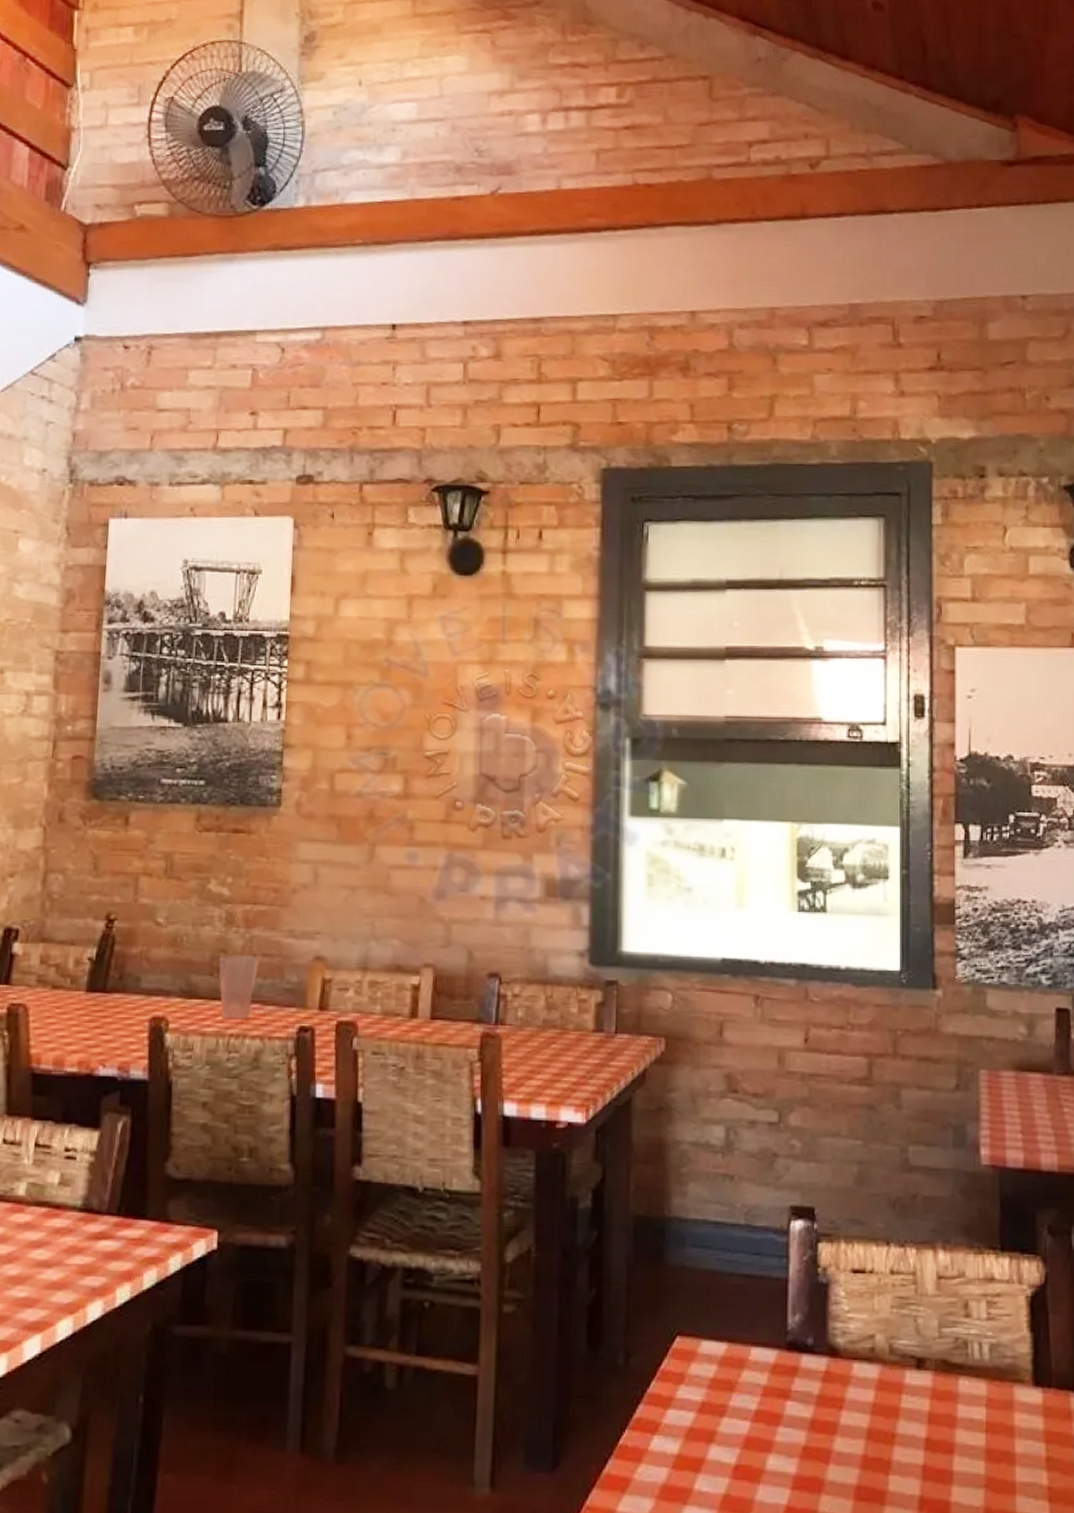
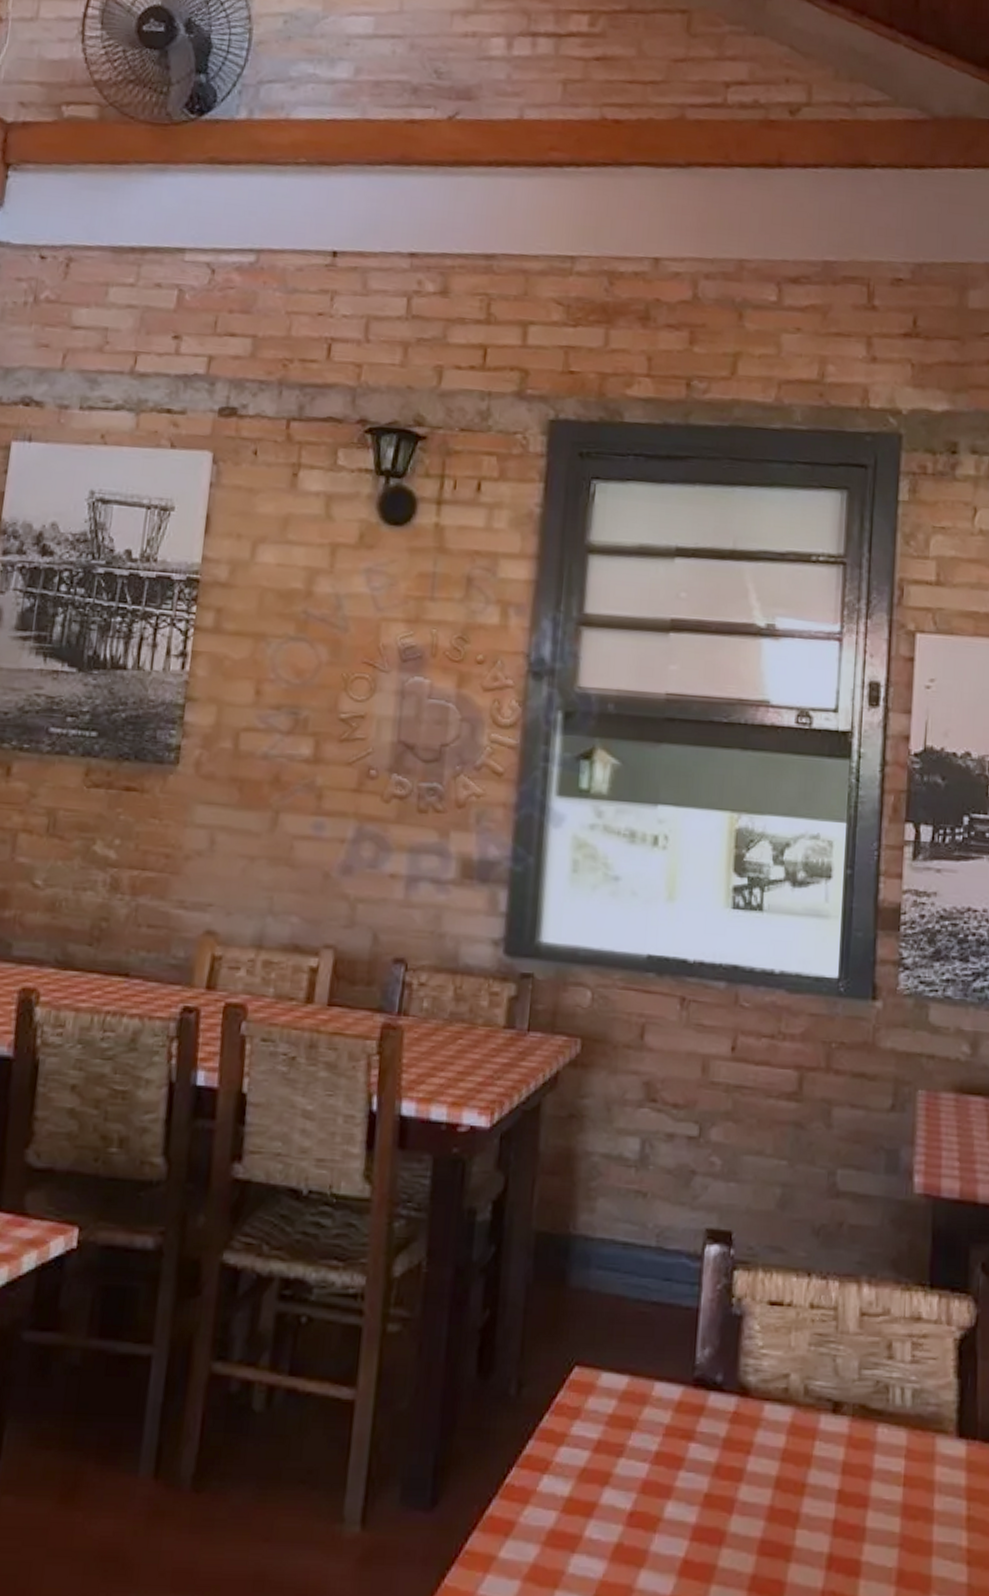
cup: present [218,955,259,1021] -> none [98,924,144,997]

